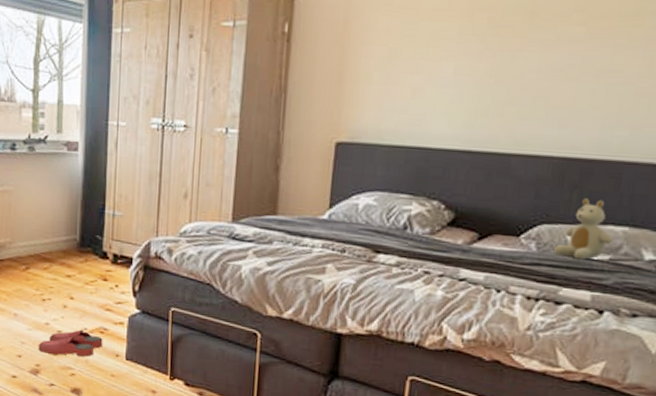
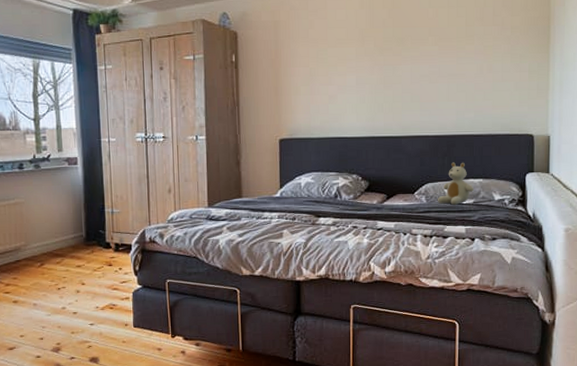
slippers: present [38,329,103,357] -> none [57,308,113,333]

